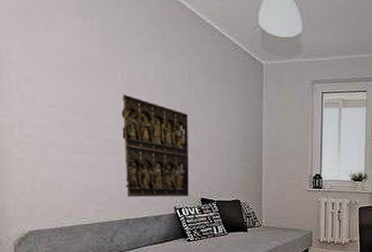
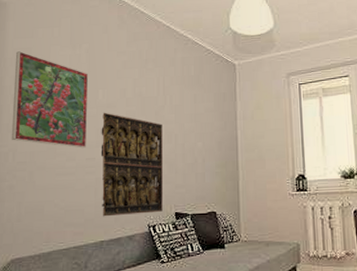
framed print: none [11,9,107,129] -> present [11,51,89,149]

